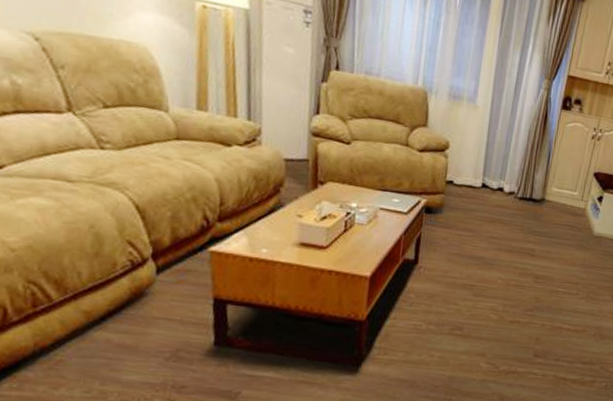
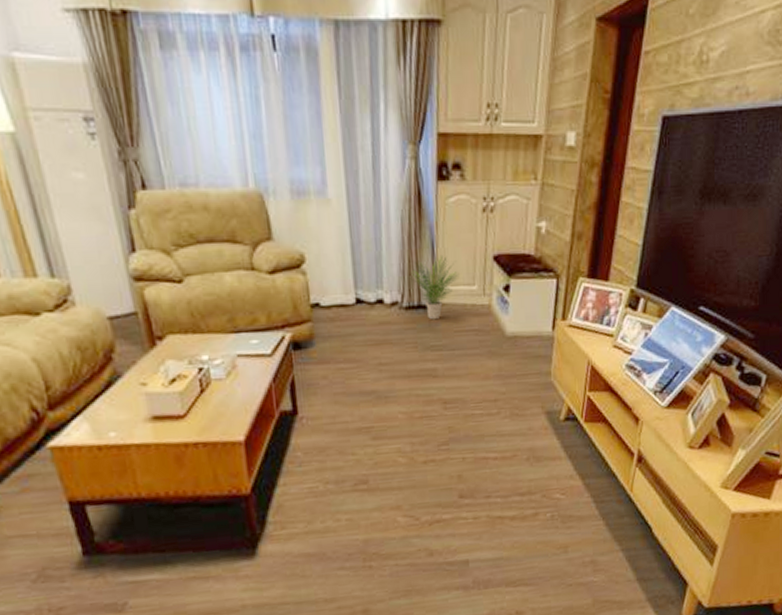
potted plant: none [527,164,566,212] -> present [410,256,459,320]

